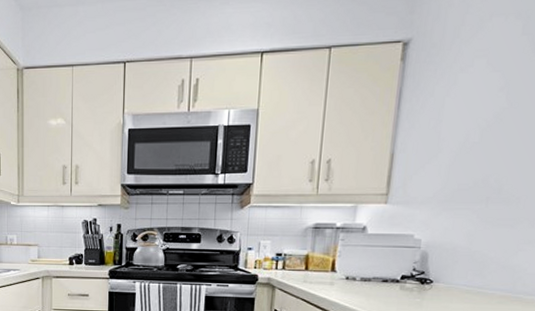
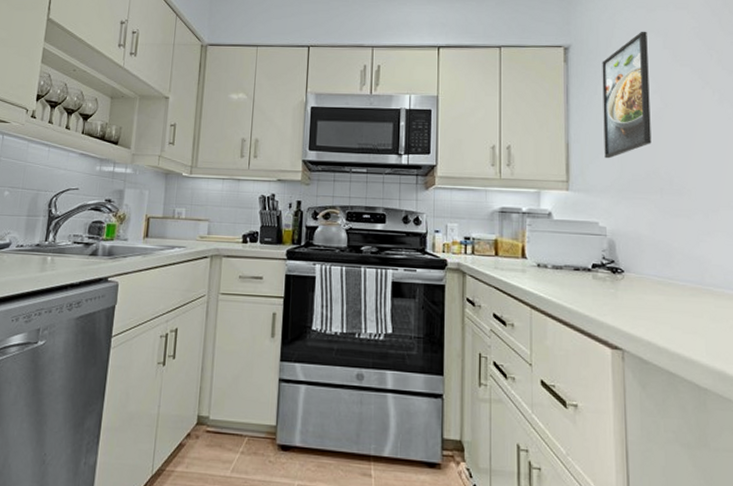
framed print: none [431,14,506,168] -> present [602,31,652,159]

